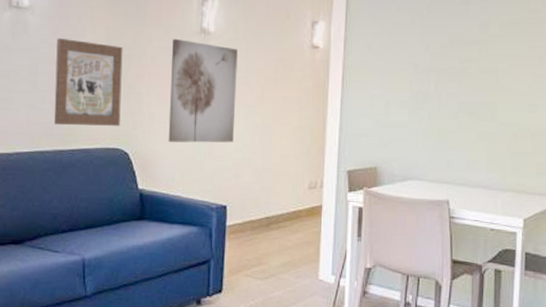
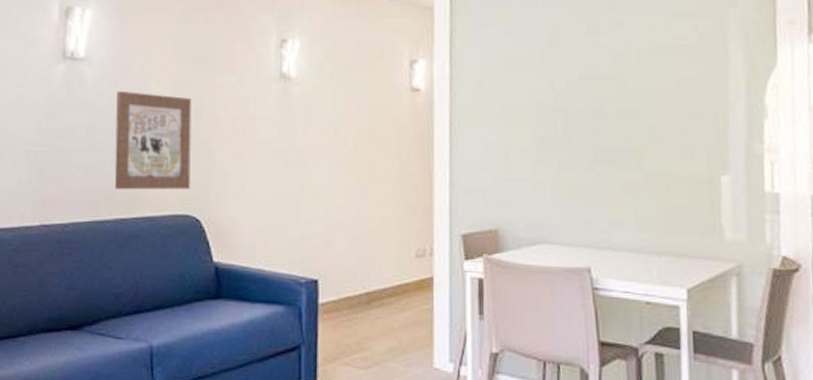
wall art: present [168,38,238,143] -> none [246,86,324,206]

